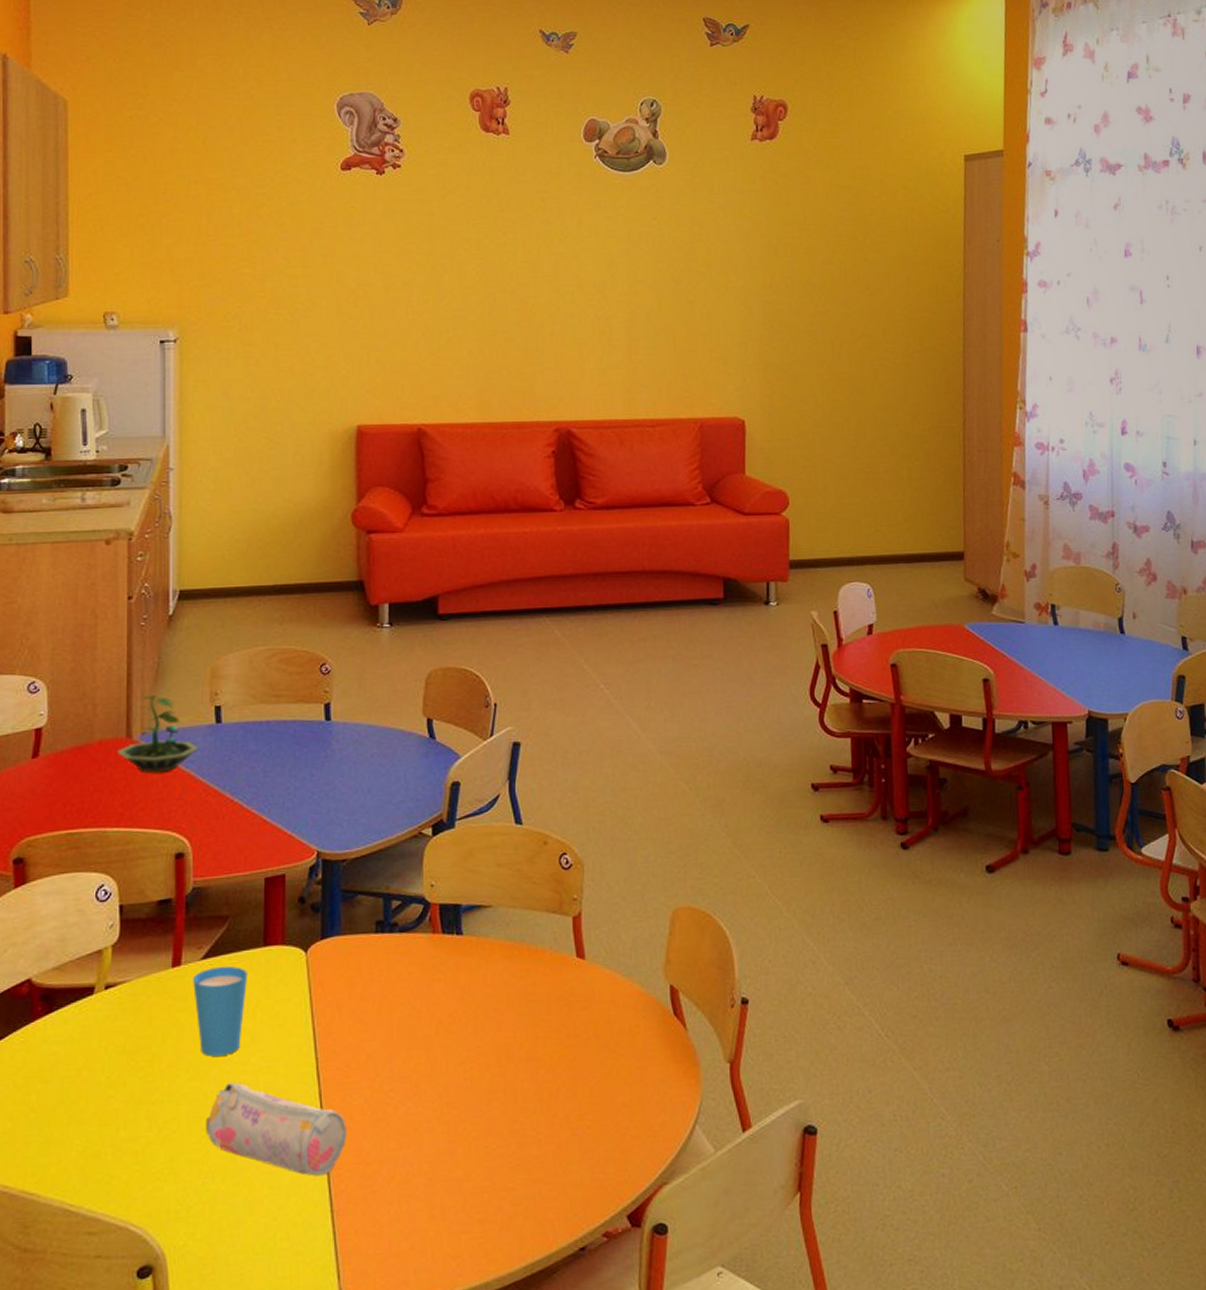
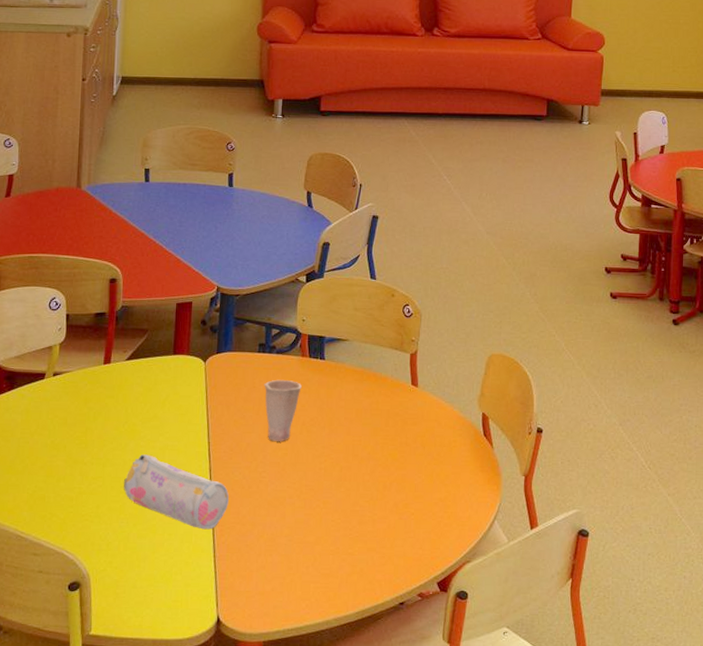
terrarium: present [116,694,198,773] -> none [68,156,131,217]
cup: present [193,965,248,1056] -> none [119,367,161,434]
cup: none [385,965,435,1049] -> present [264,379,302,442]

